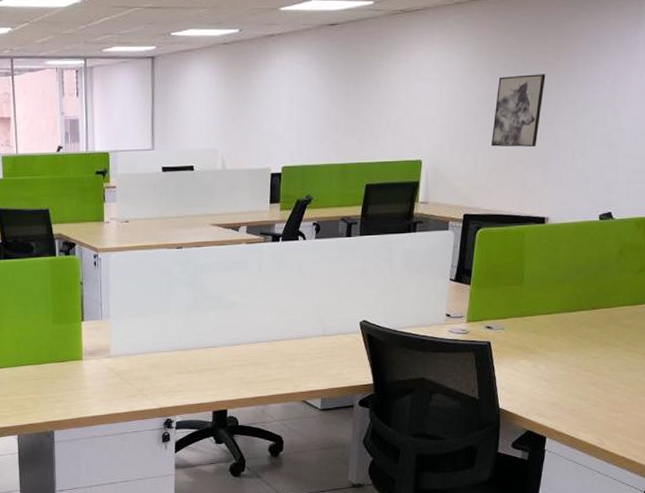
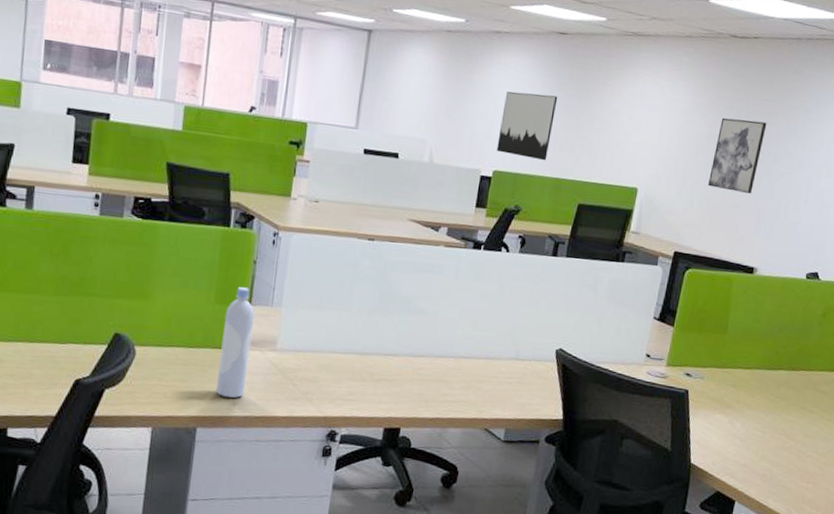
bottle: none [63,307,89,402] -> present [216,287,255,398]
wall art: none [283,86,335,150] -> present [496,91,558,161]

